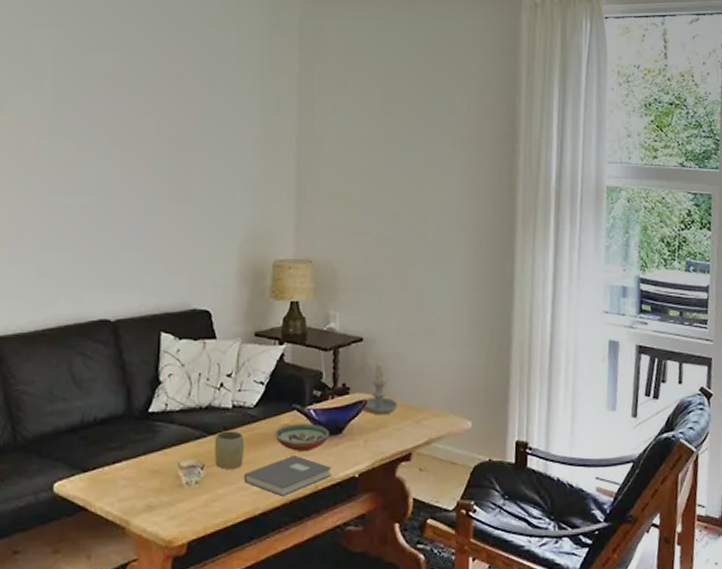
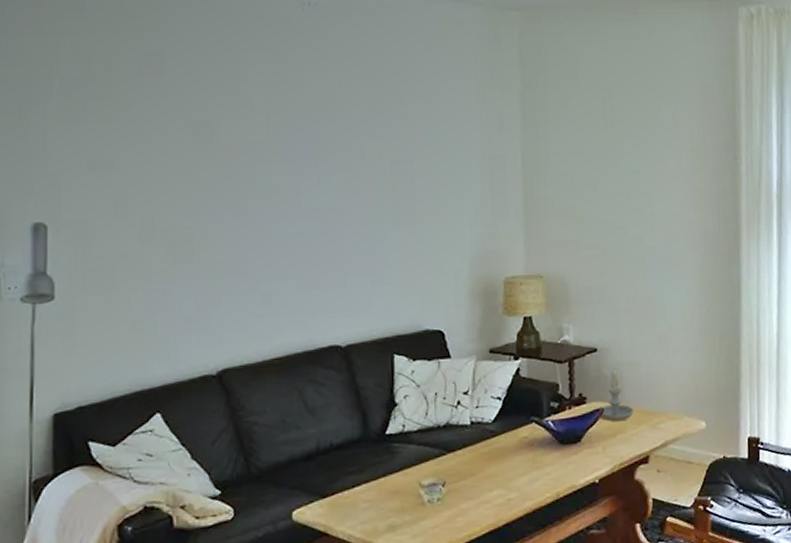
mug: present [214,430,245,469] -> none [454,446,485,485]
book: present [243,454,332,496] -> none [485,465,573,507]
decorative bowl: present [274,423,330,451] -> none [514,434,569,462]

